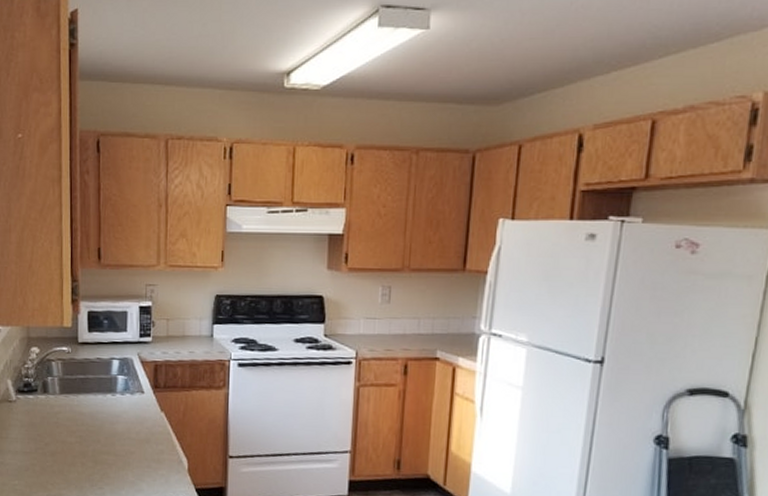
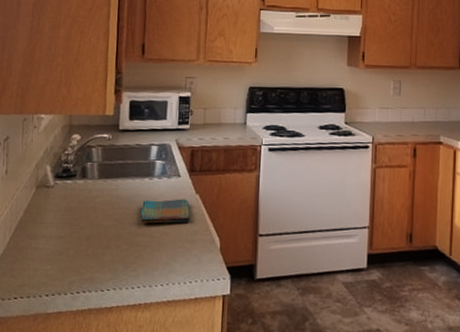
dish towel: none [104,416,156,442] -> present [140,199,191,224]

